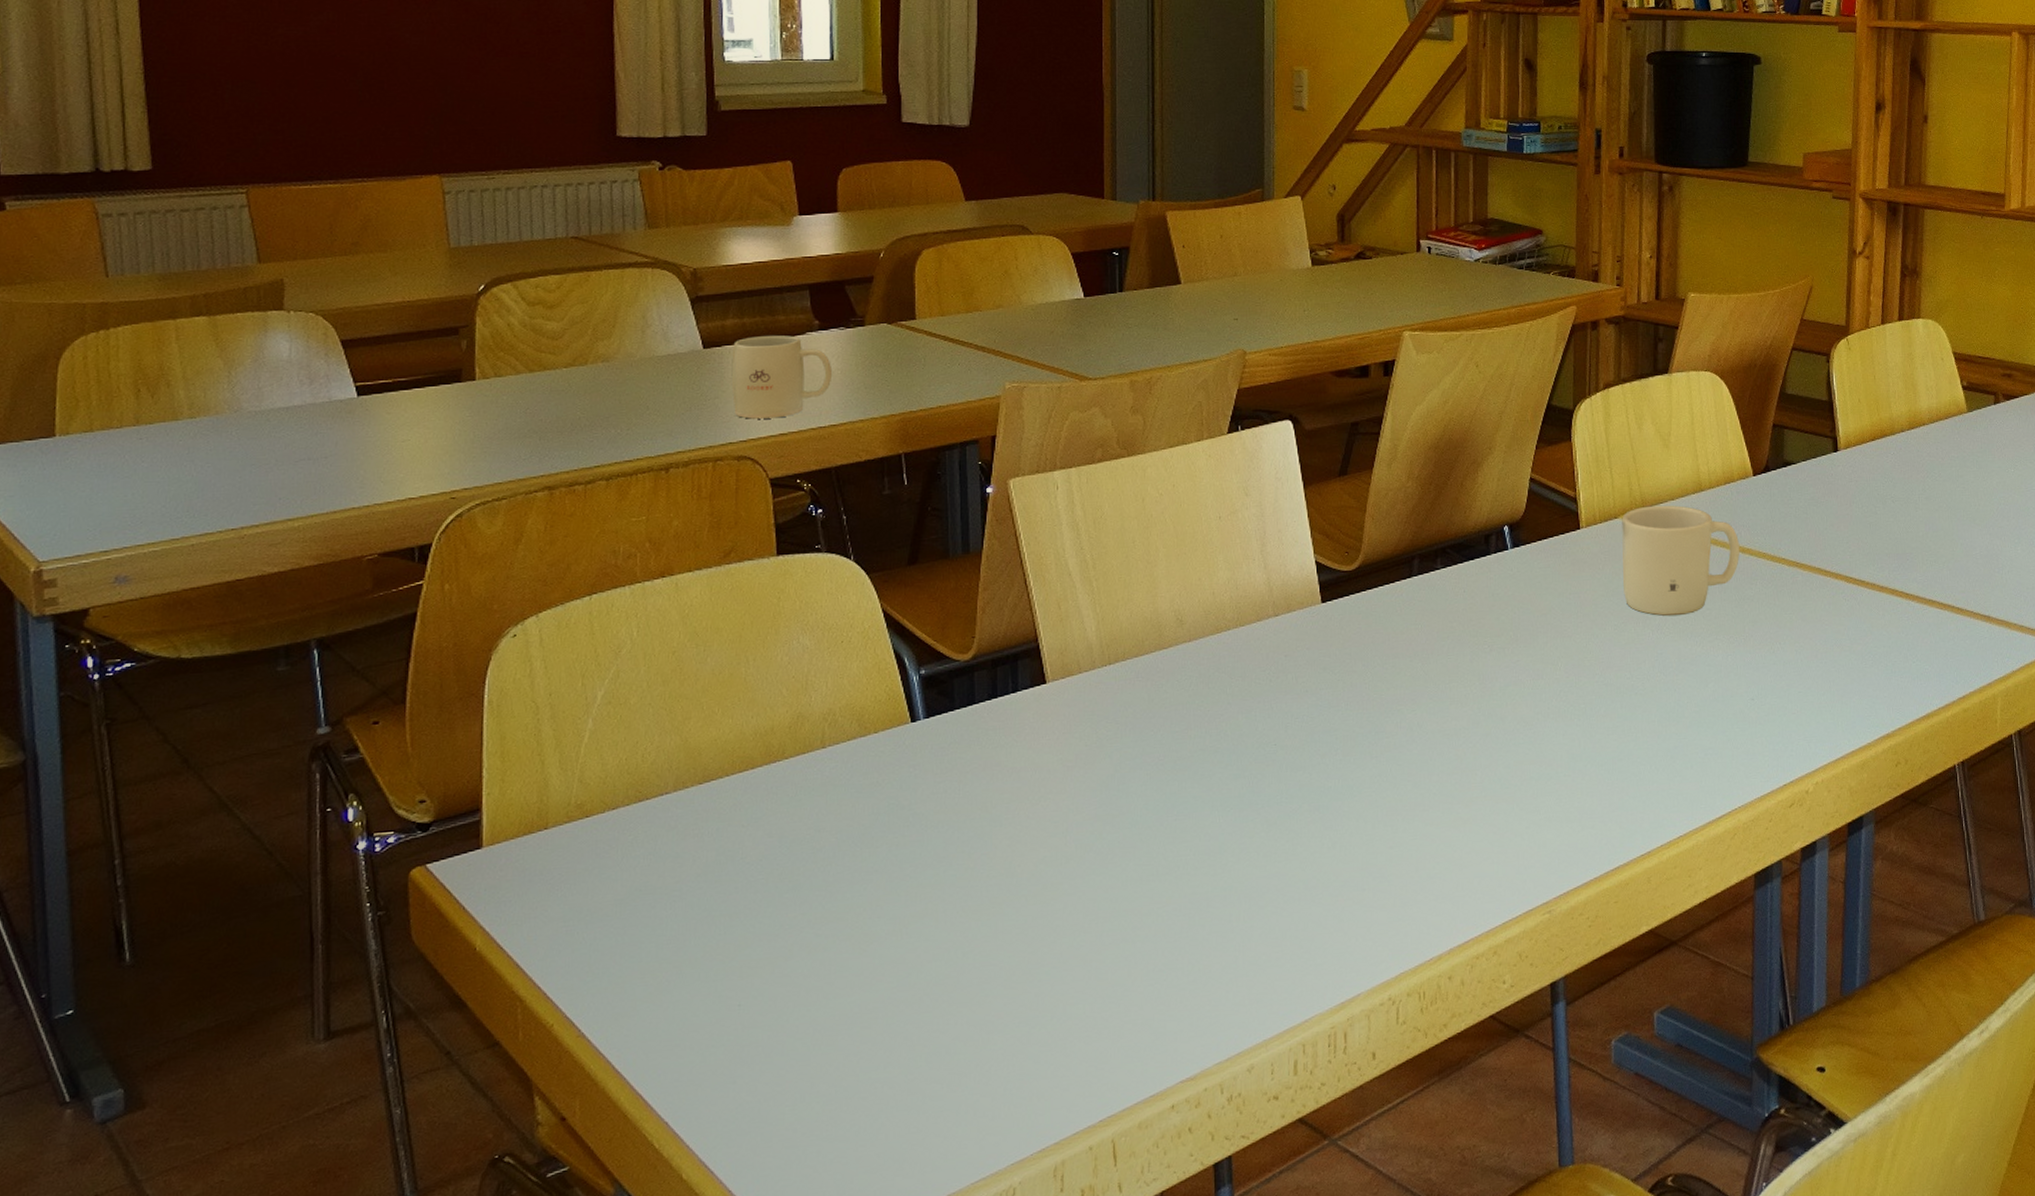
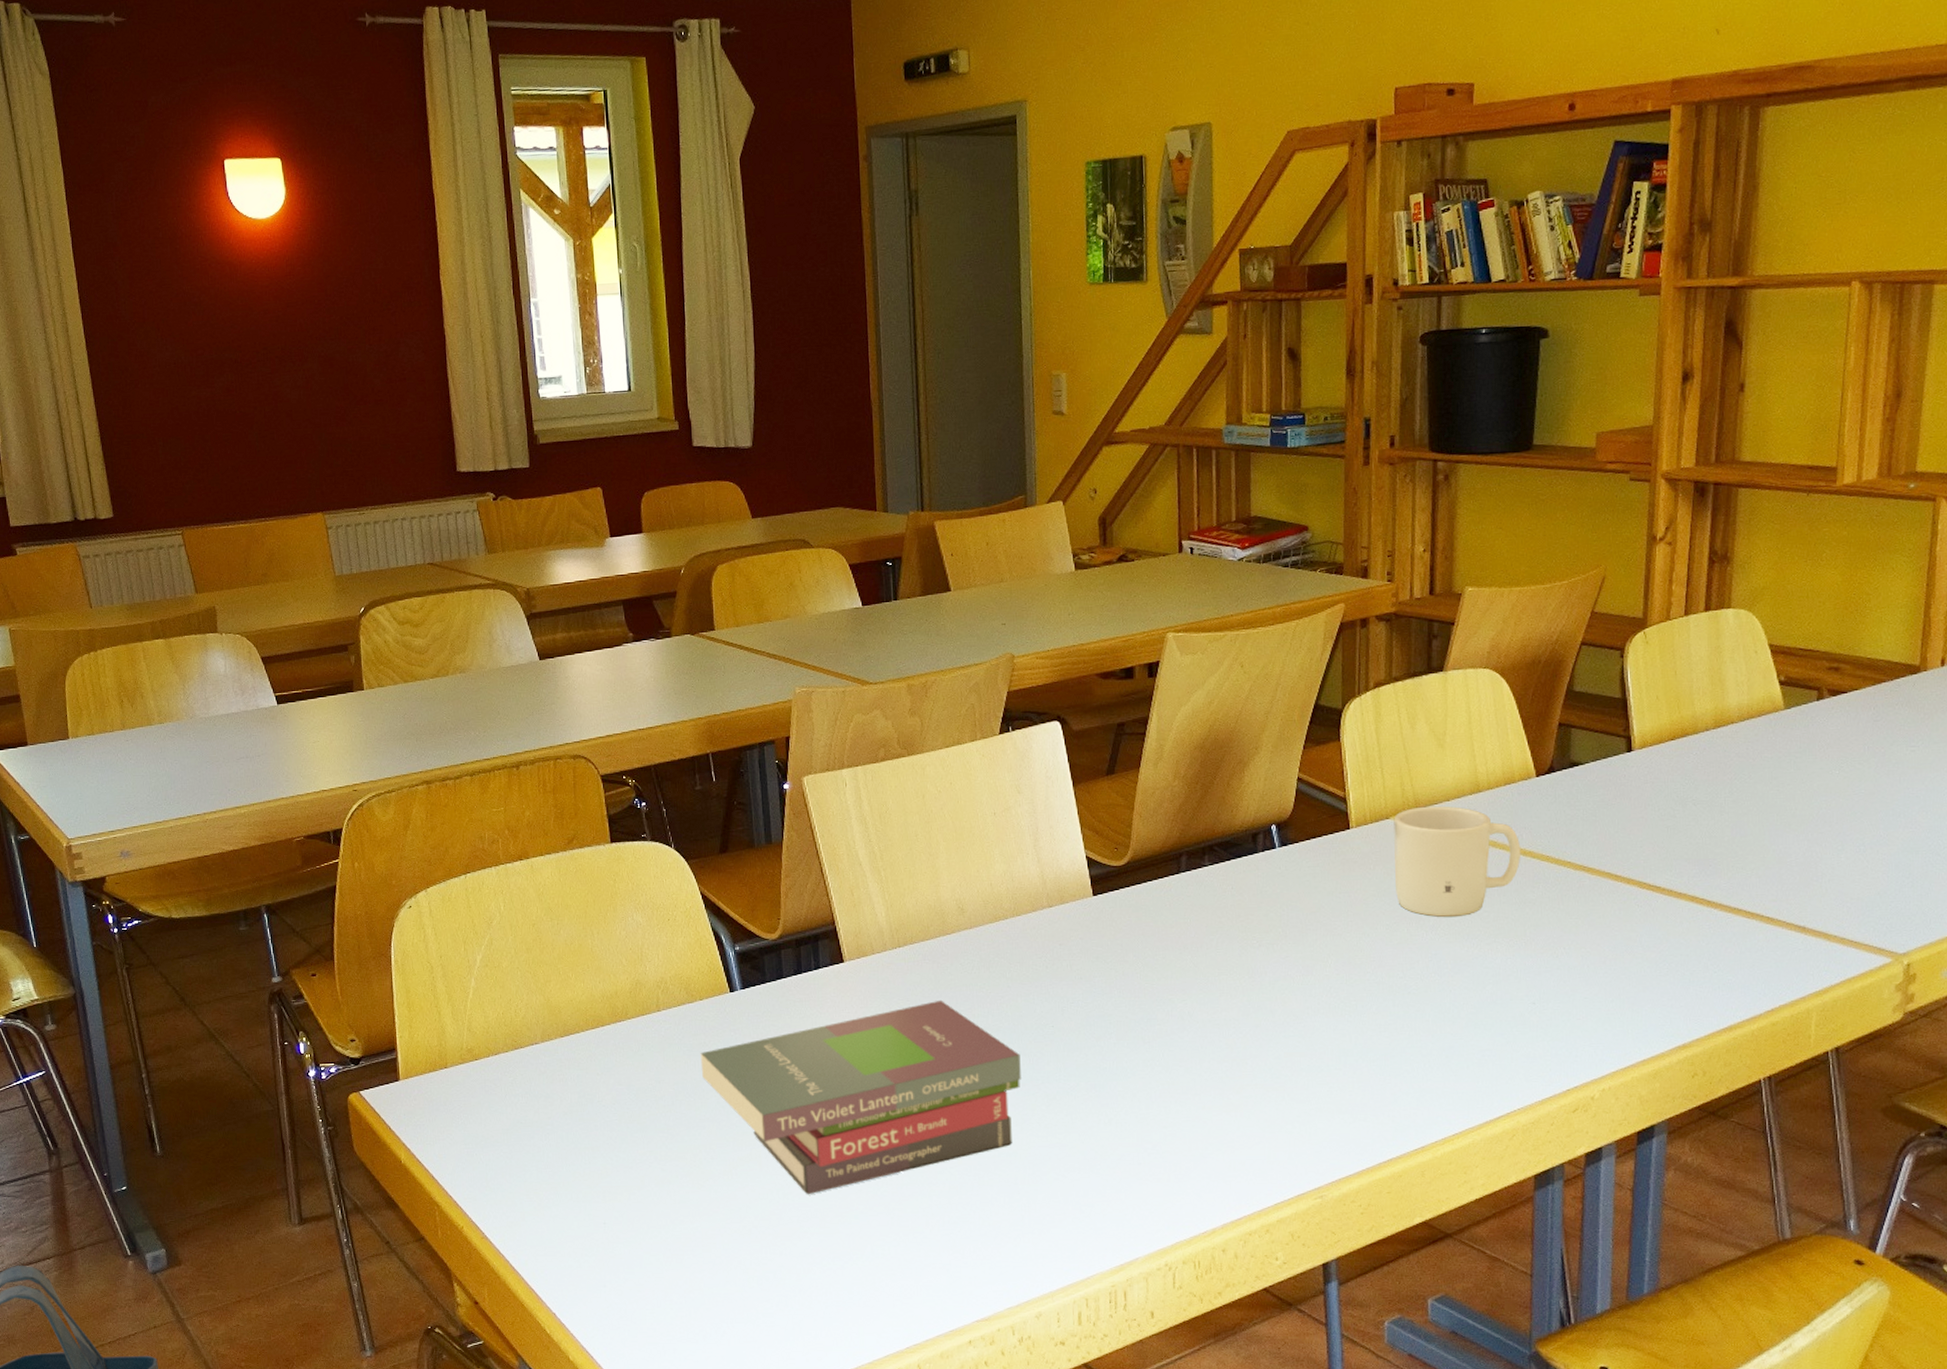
mug: present [731,335,833,419] -> none [563,647,647,722]
books: none [871,721,1239,951] -> present [700,1000,1021,1194]

